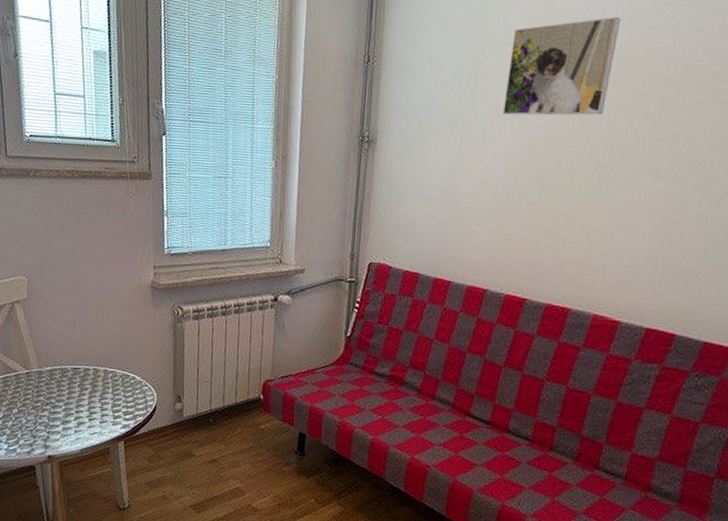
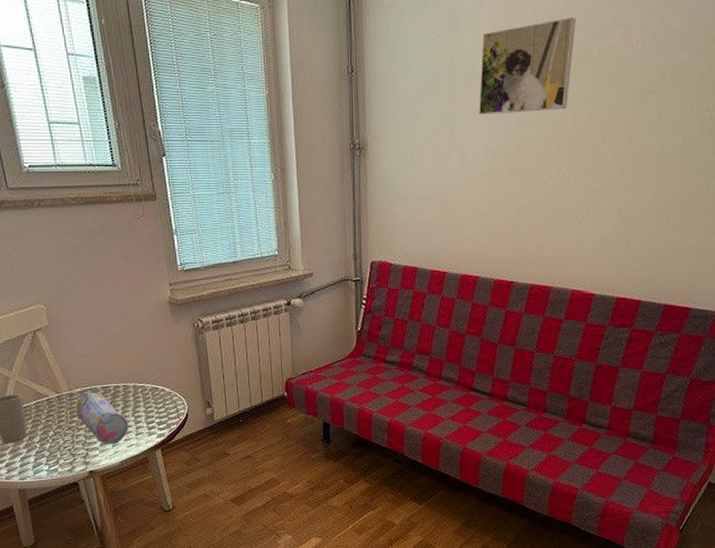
pencil case: none [42,372,94,430] -> present [75,392,129,444]

